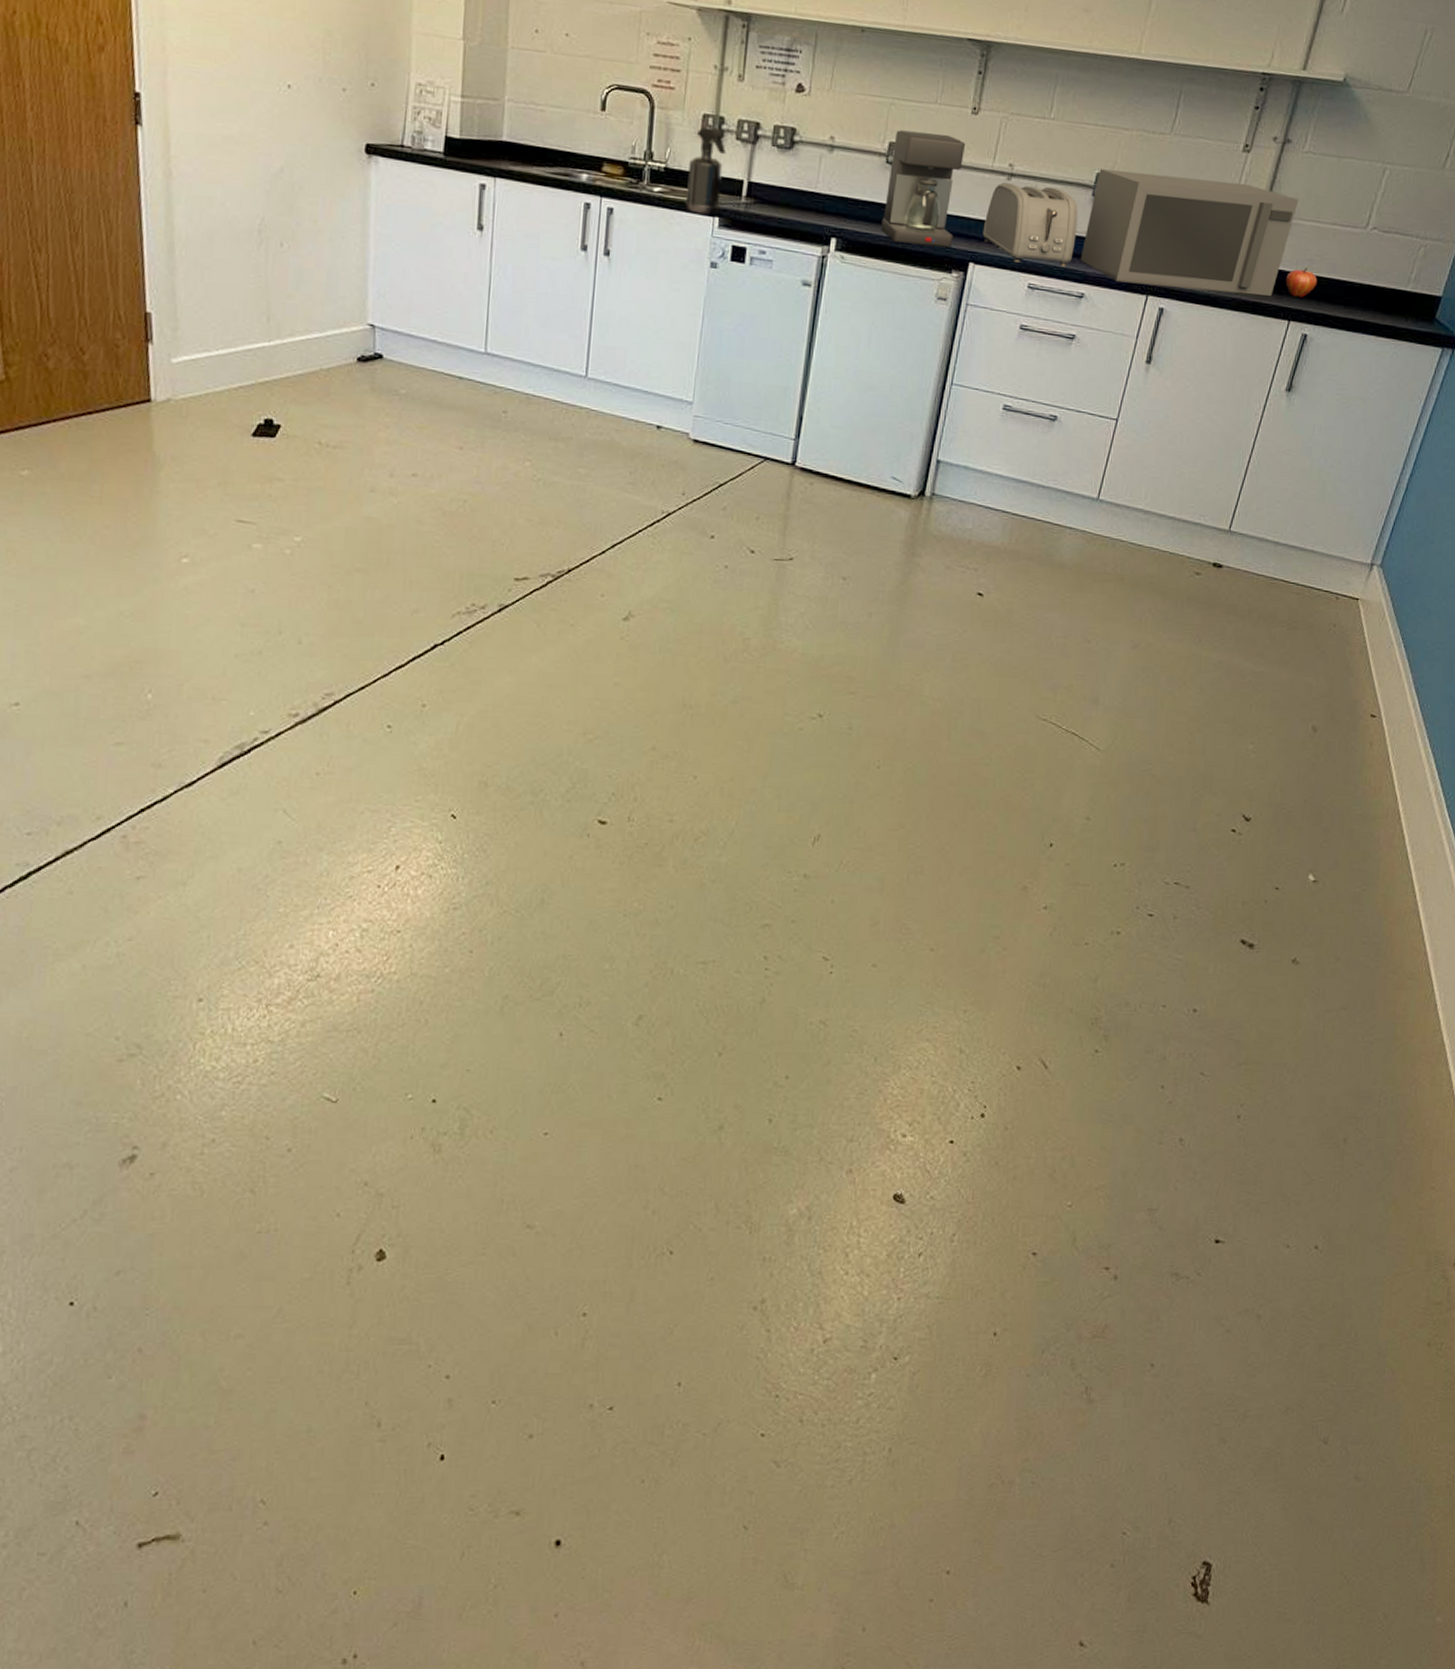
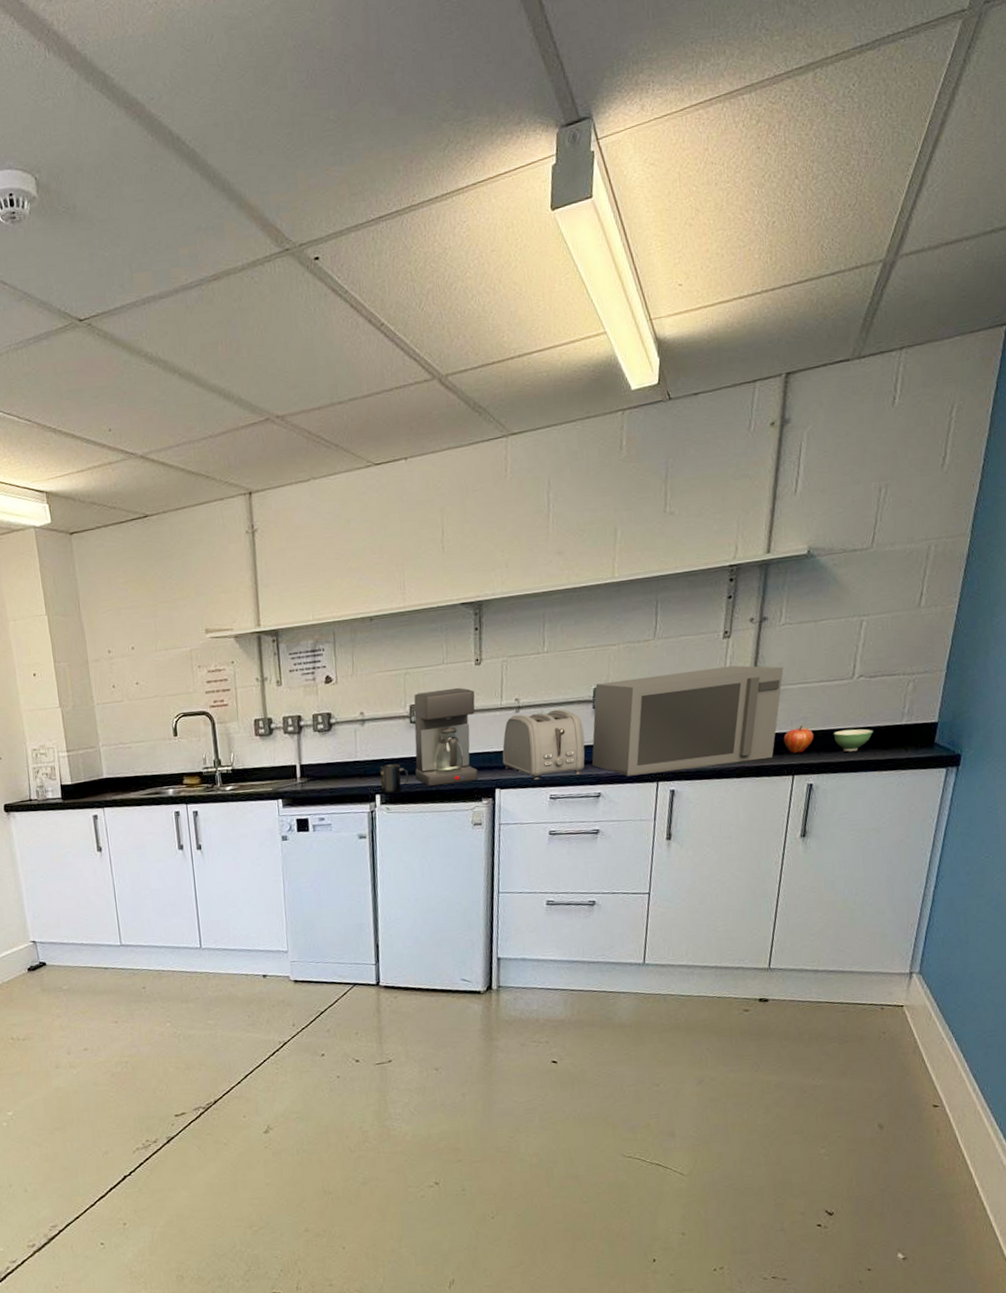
spray bottle: present [684,126,727,214] -> none [250,728,281,800]
mug: none [838,205,874,241] -> present [380,764,409,794]
bowl: none [1336,282,1378,309] -> present [833,728,874,752]

